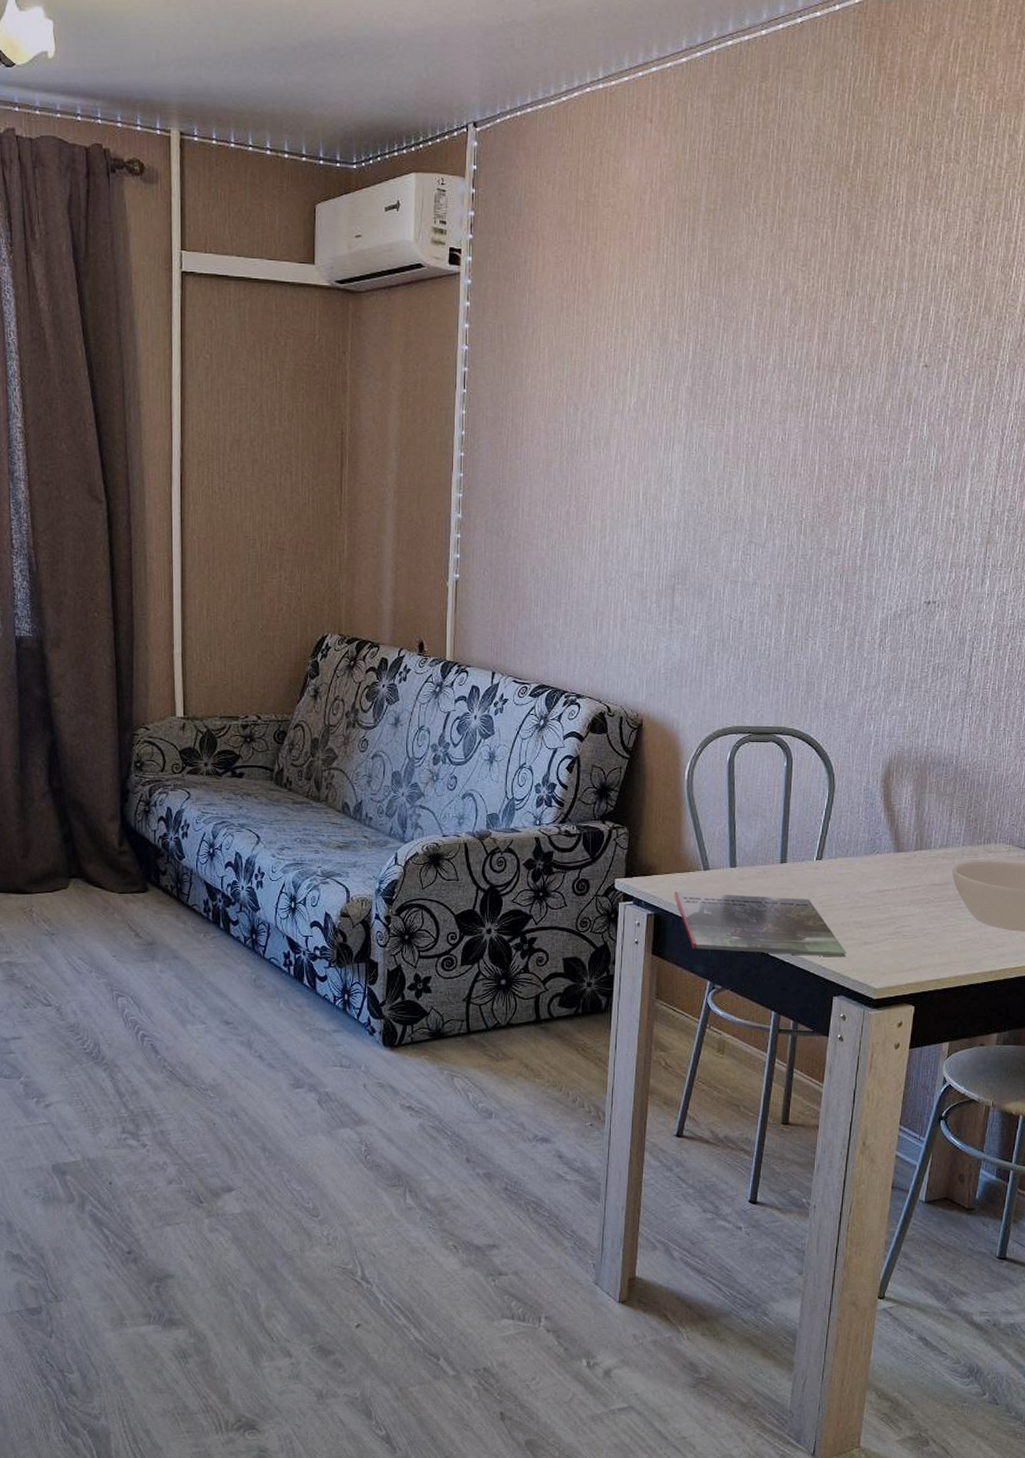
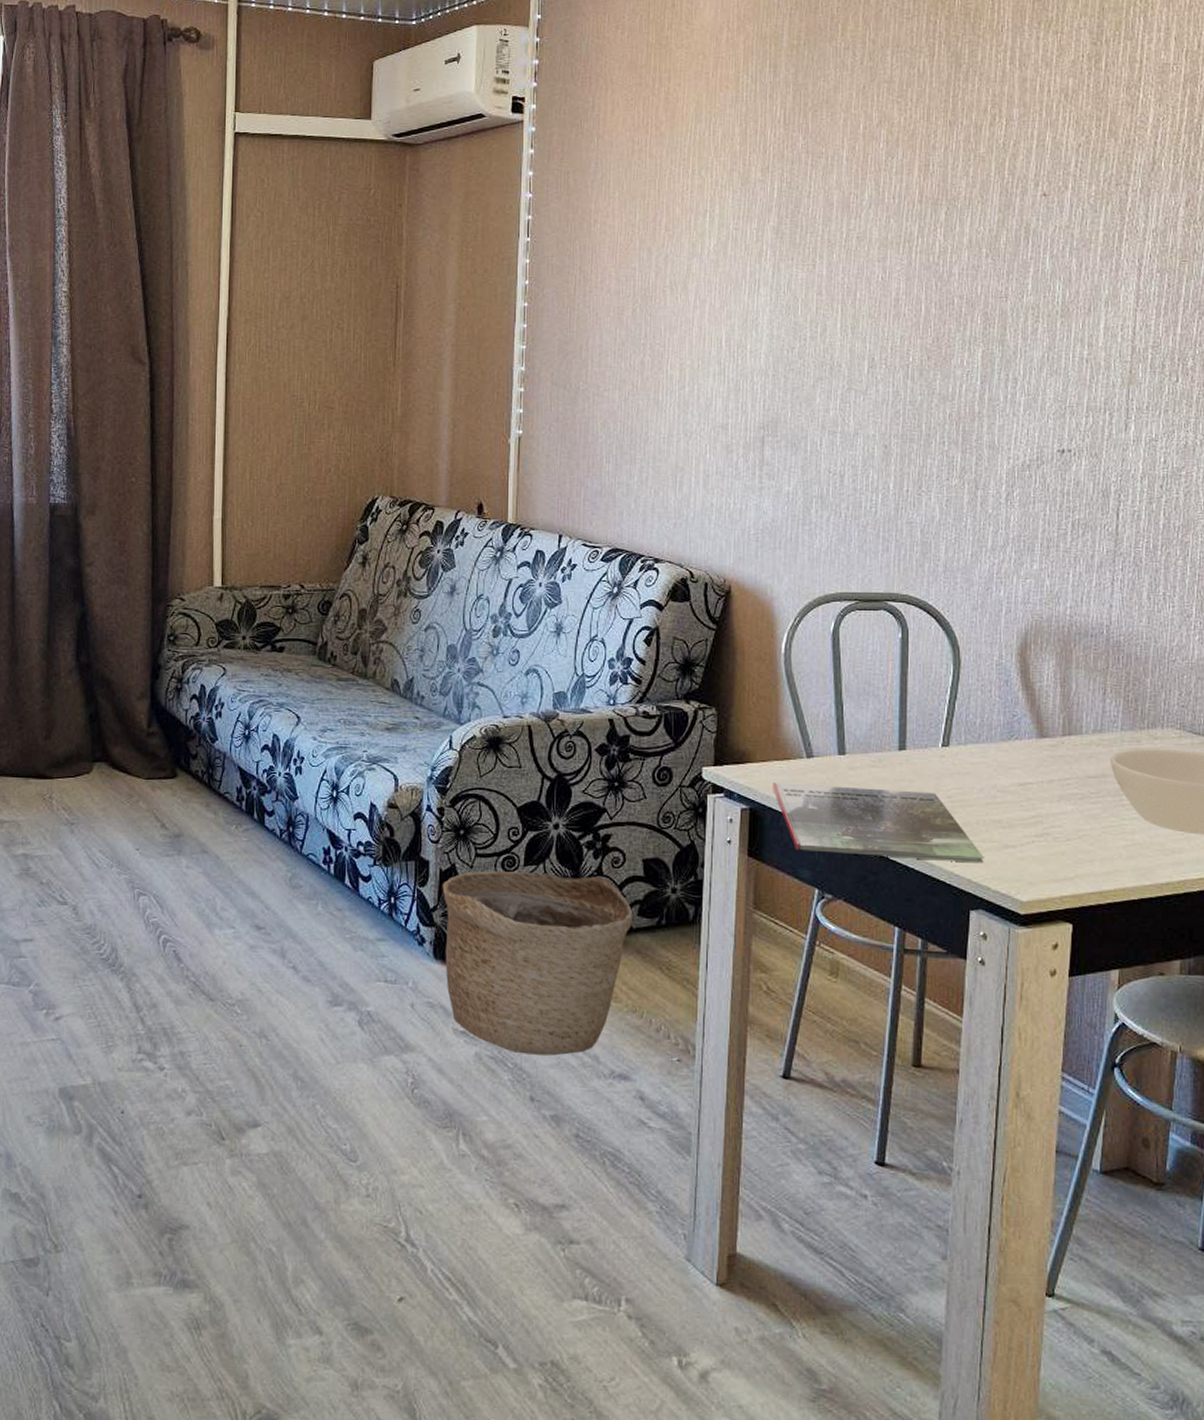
basket: none [389,970,554,1124] -> present [442,871,632,1056]

